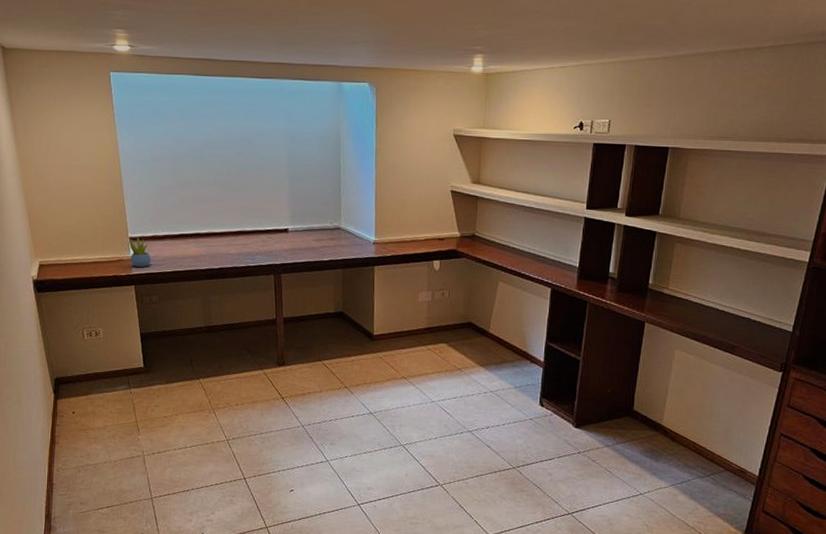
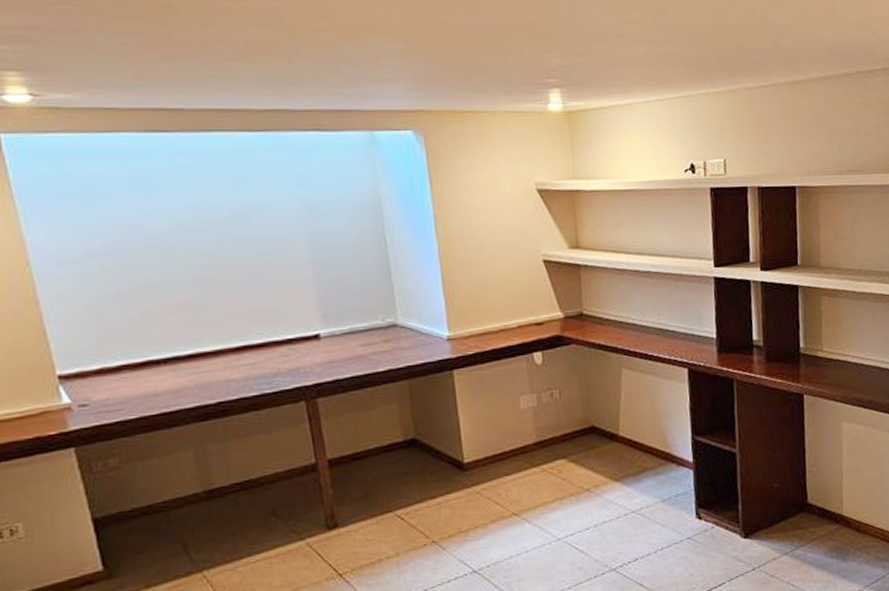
succulent plant: present [129,235,152,268] -> none [58,371,101,420]

